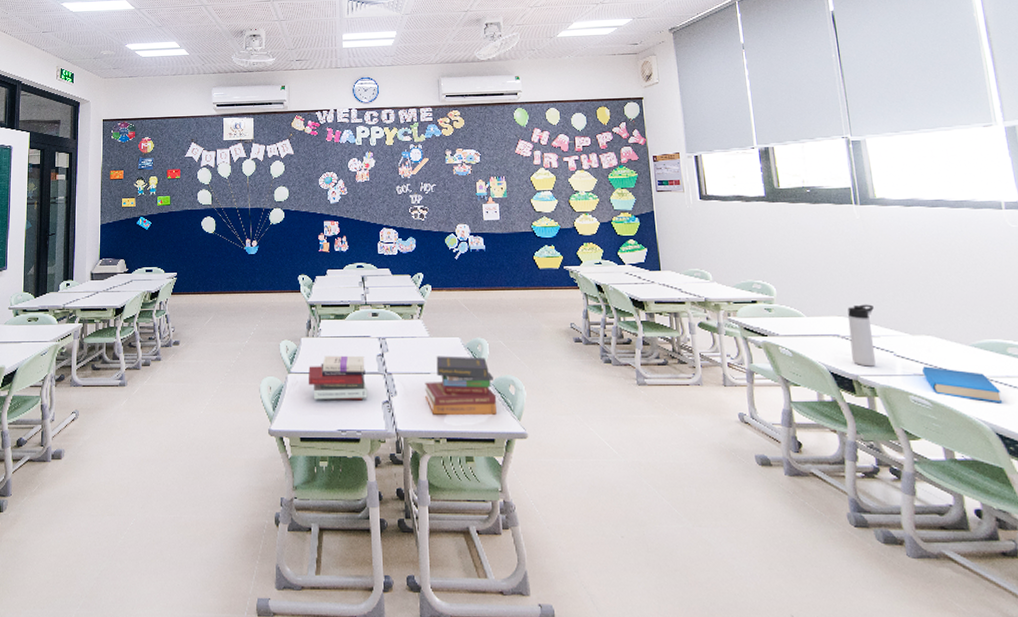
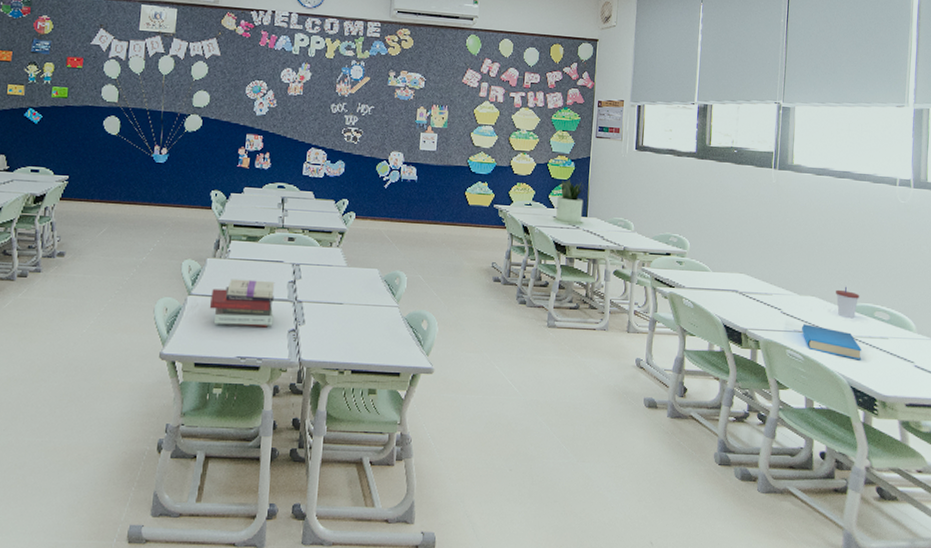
books: present [425,356,497,415] -> none [335,286,408,349]
planter: none [626,235,659,280] -> present [553,179,585,226]
thermos bottle: present [847,304,877,367] -> none [745,263,772,322]
cup: none [955,322,985,357] -> present [836,286,860,319]

